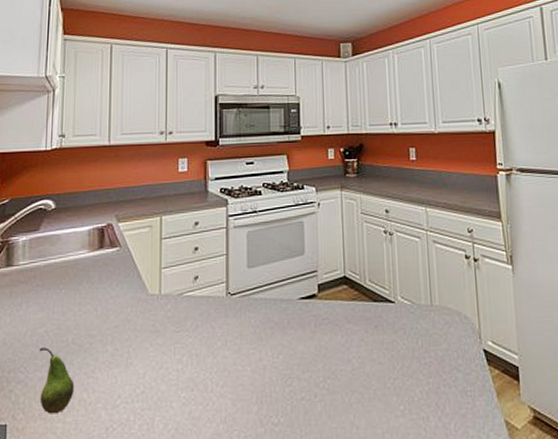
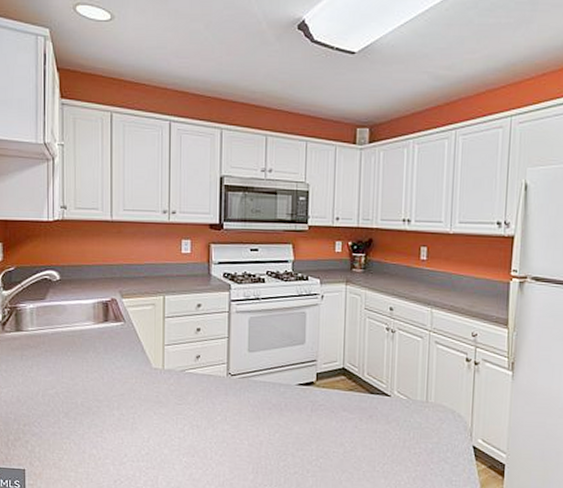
fruit: present [39,347,75,414] -> none [51,407,85,465]

